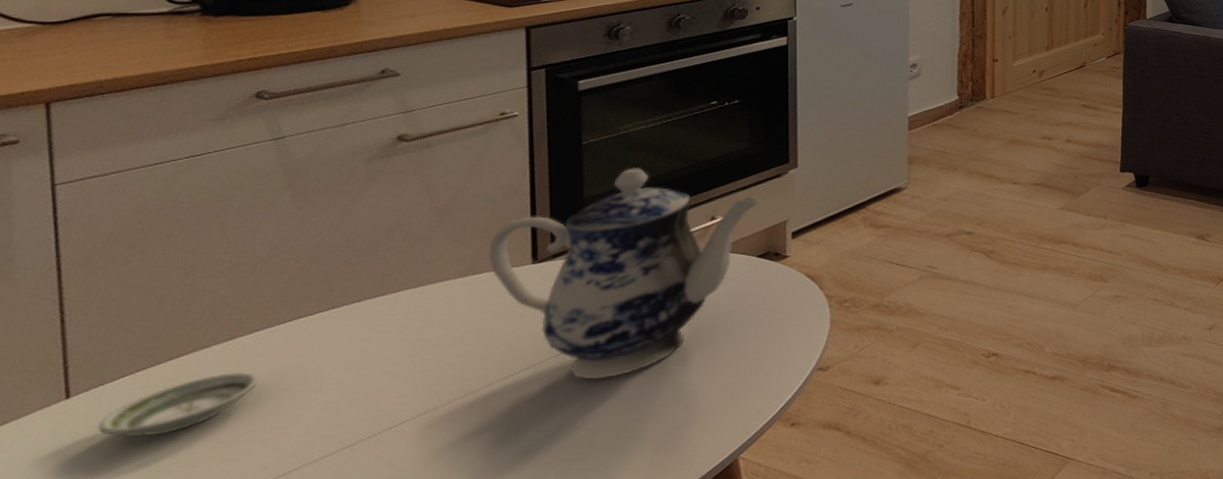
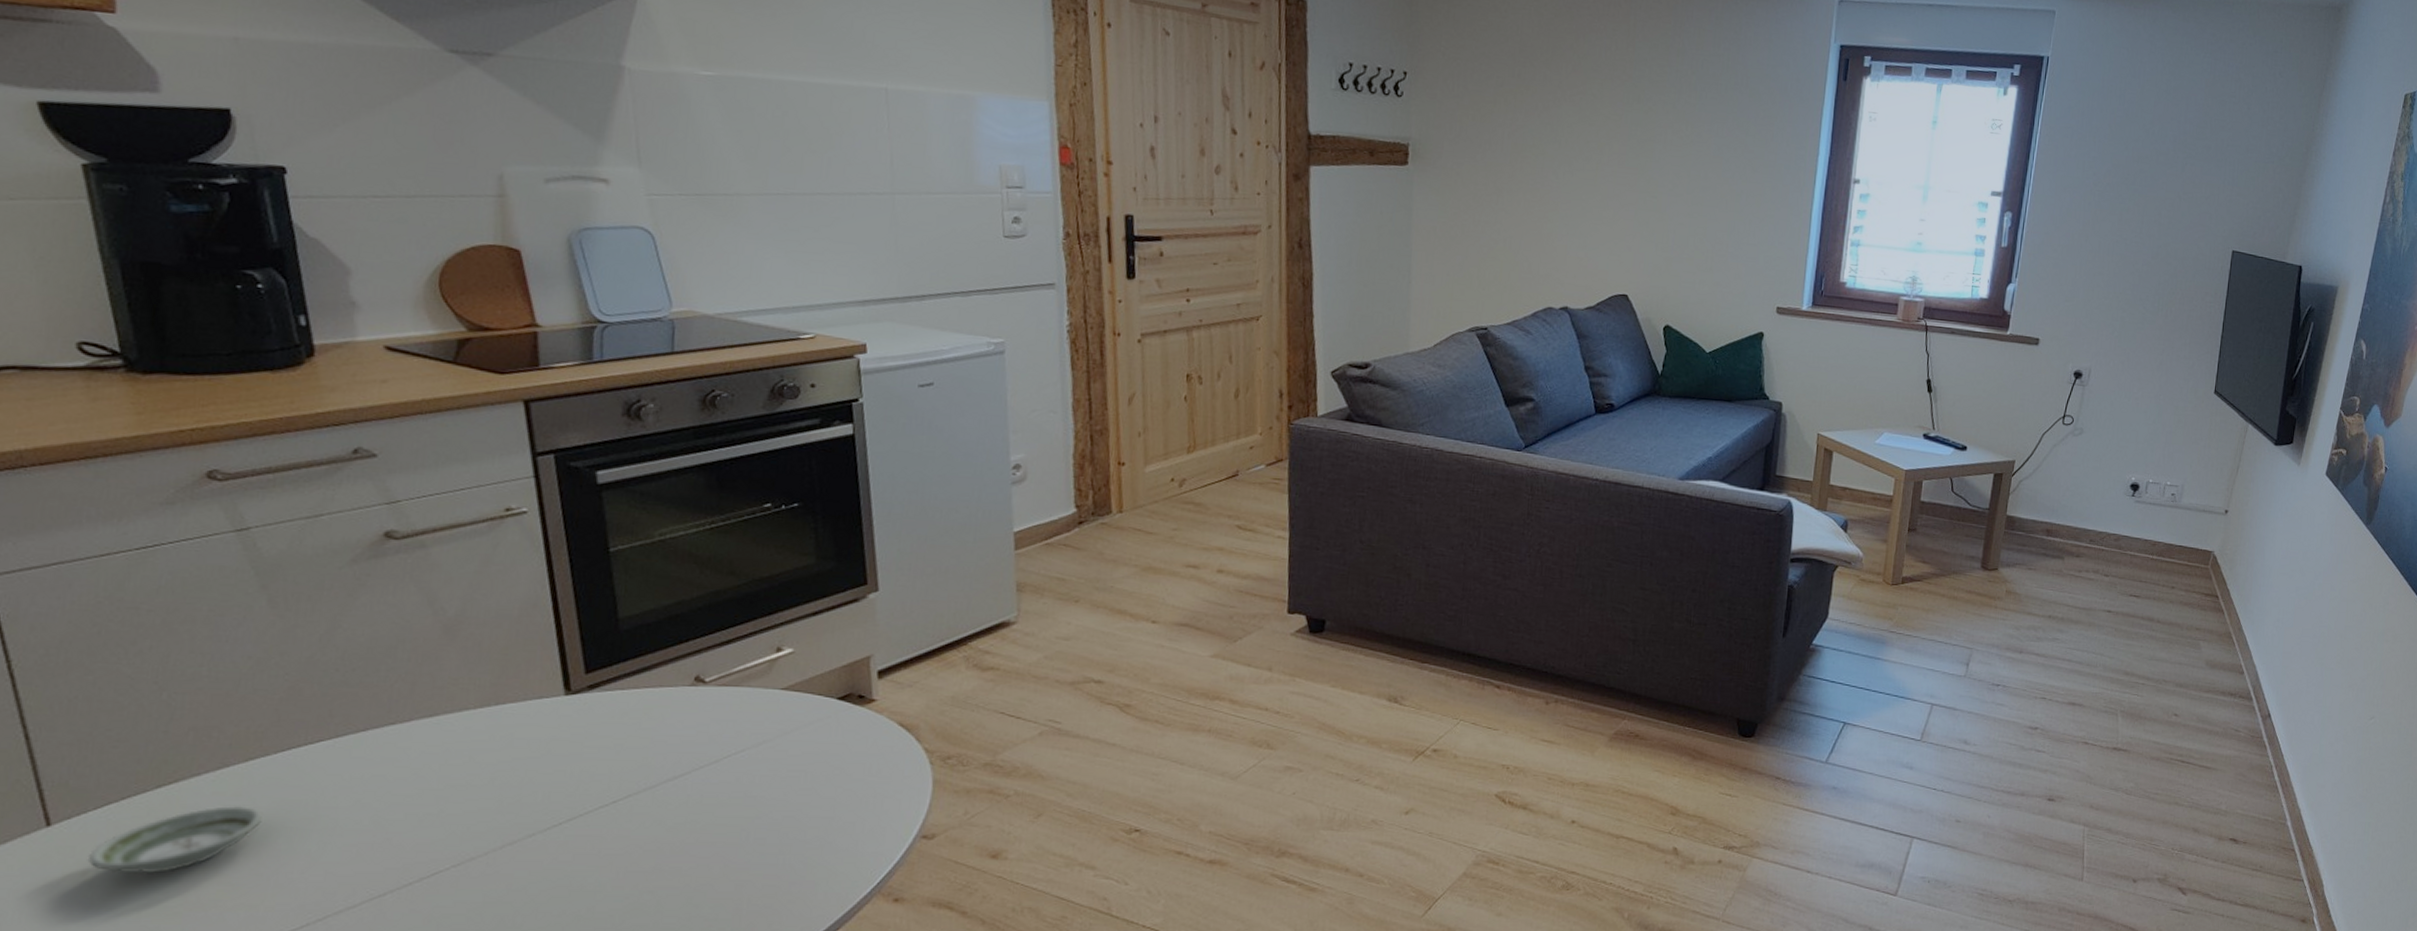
teapot: present [487,168,760,380] -> none [509,583,835,836]

